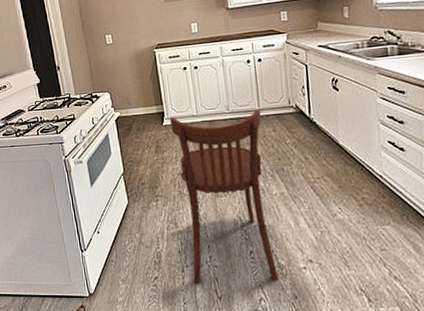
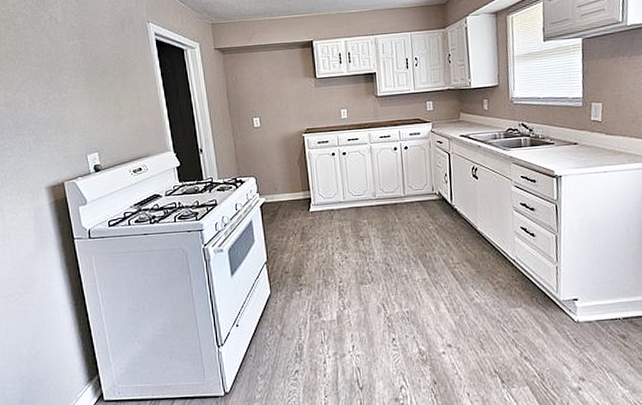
dining chair: present [170,108,279,283] -> none [317,195,420,374]

